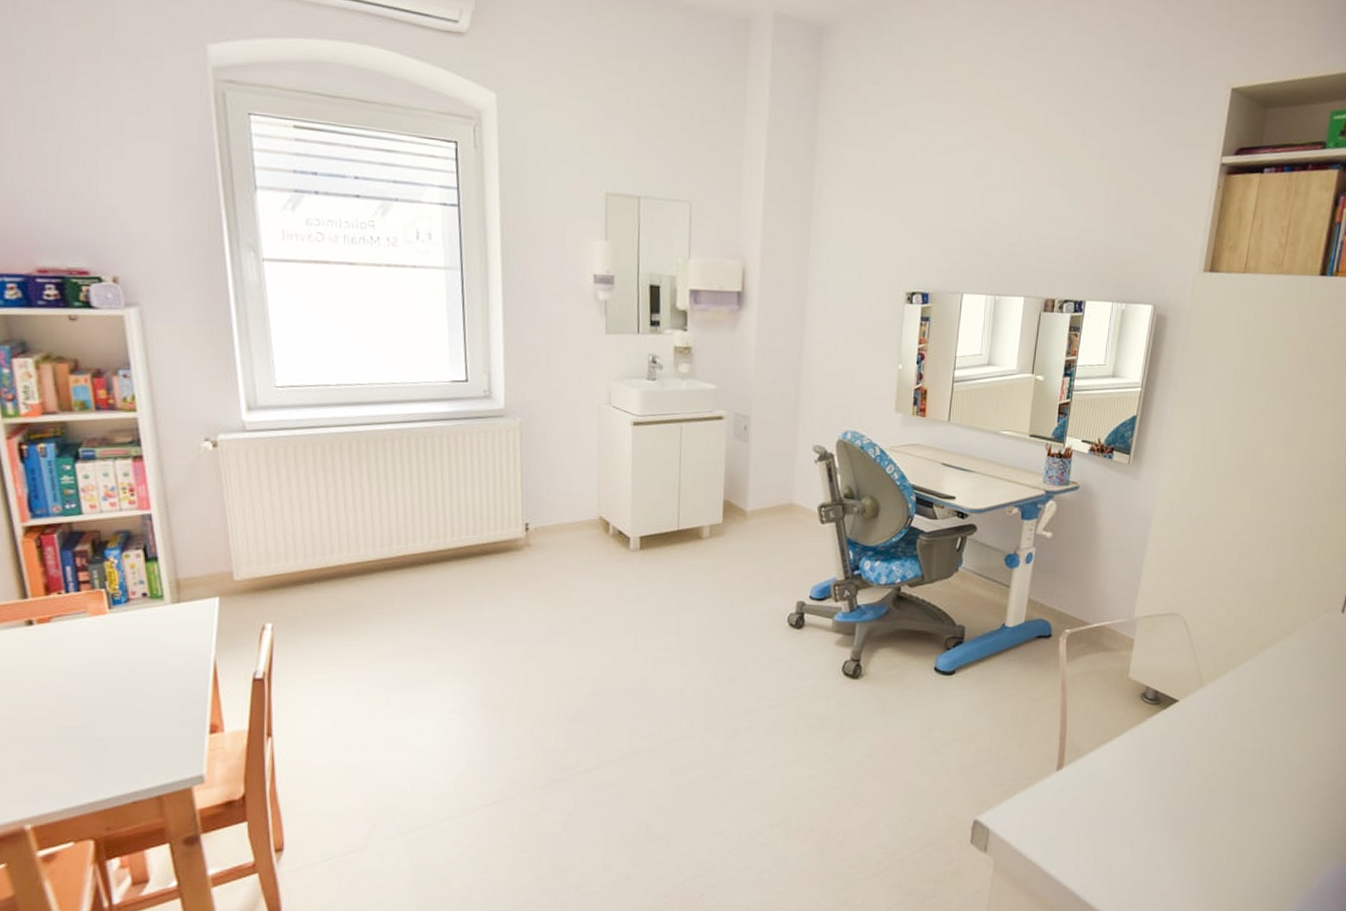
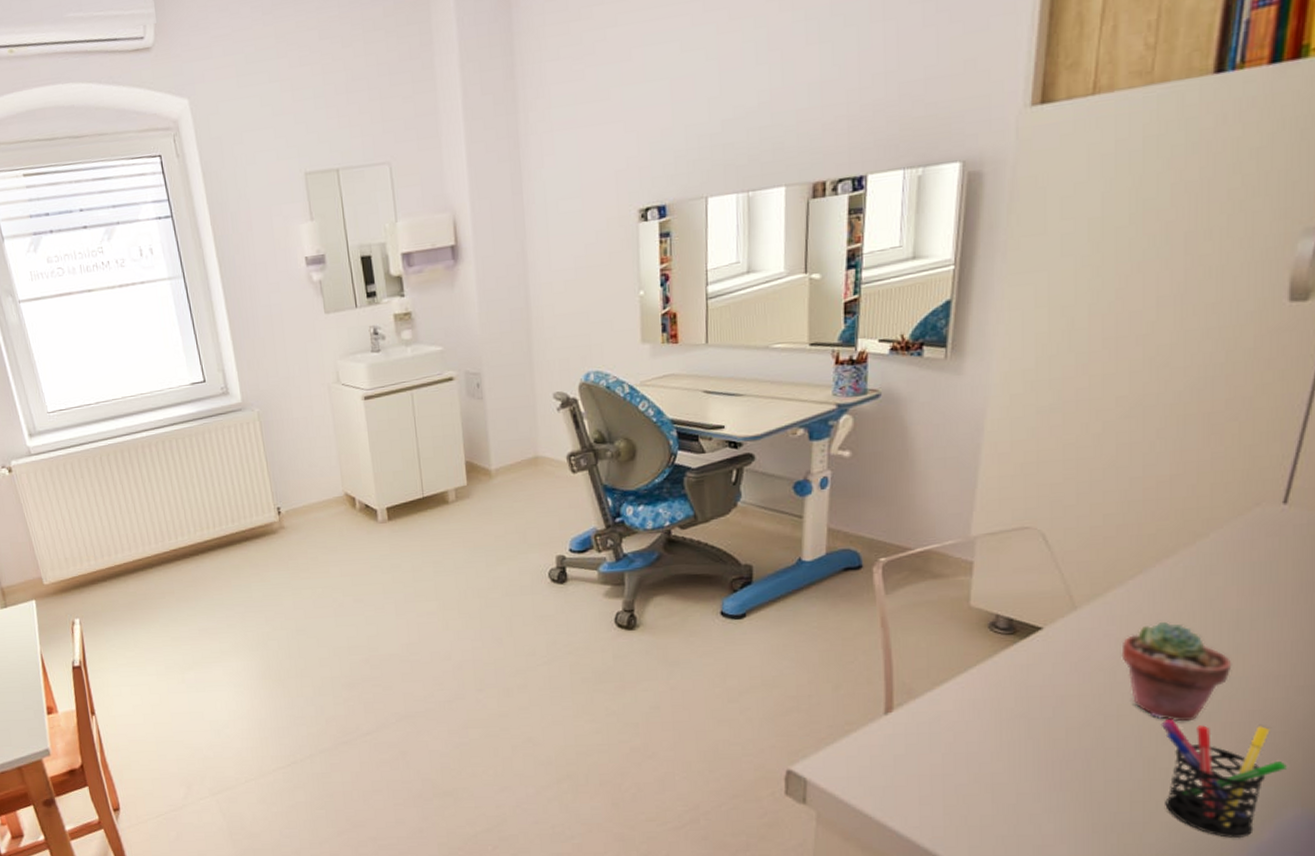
potted succulent: none [1231,701,1303,786] -> present [1121,621,1232,722]
pen holder: none [1251,783,1332,886] -> present [1160,718,1287,839]

